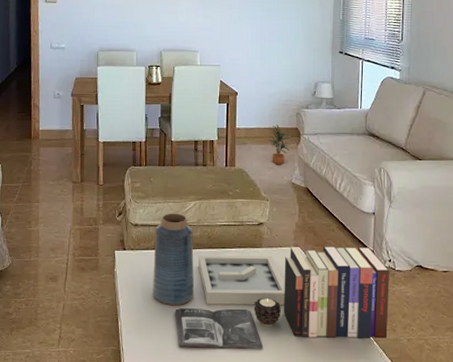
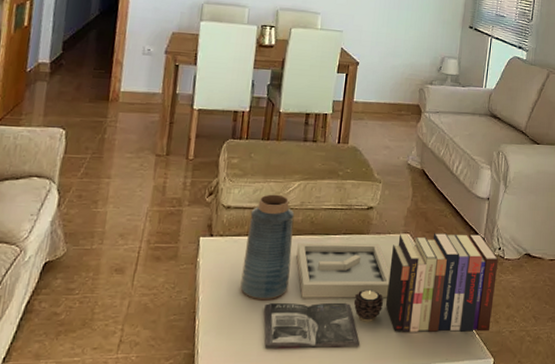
potted plant: present [268,125,291,166] -> none [387,100,411,146]

